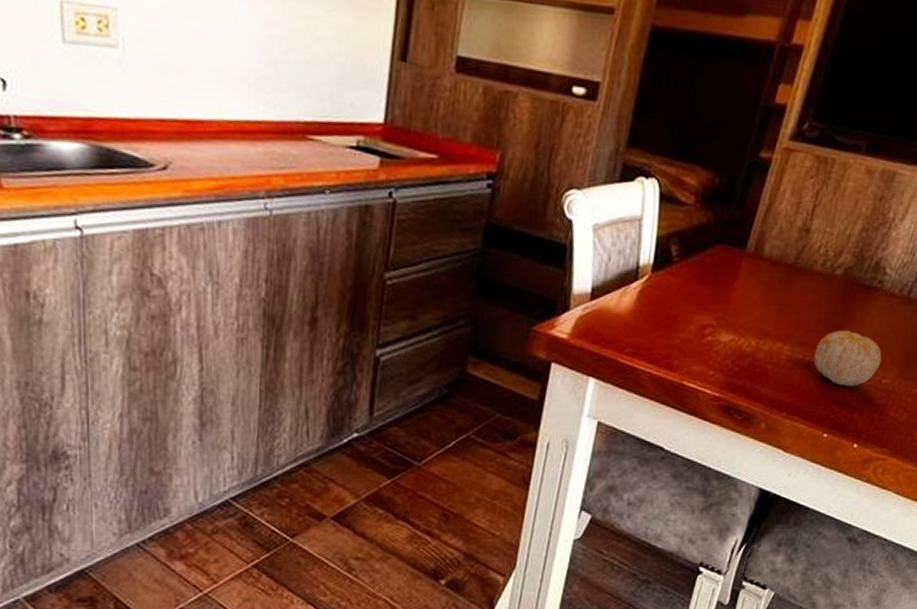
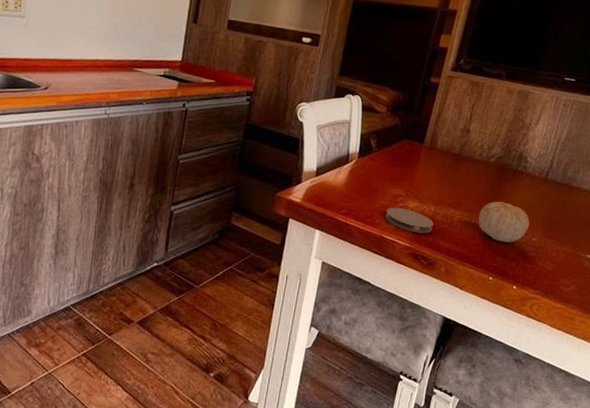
coaster: none [687,342,754,378] -> present [385,207,434,234]

